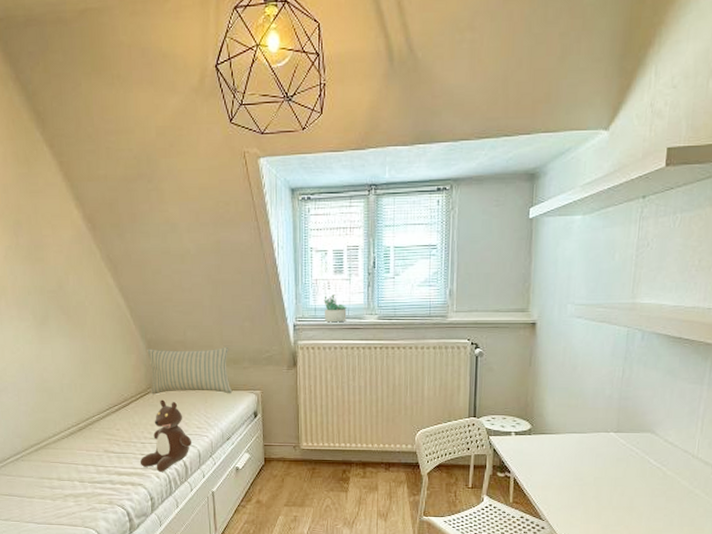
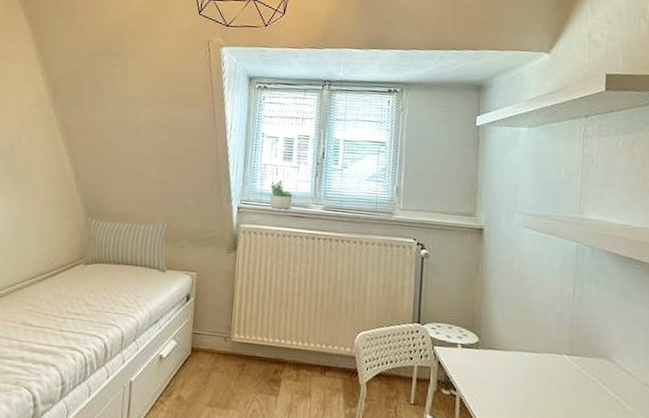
stuffed animal: present [139,399,191,472] -> none [57,272,116,353]

